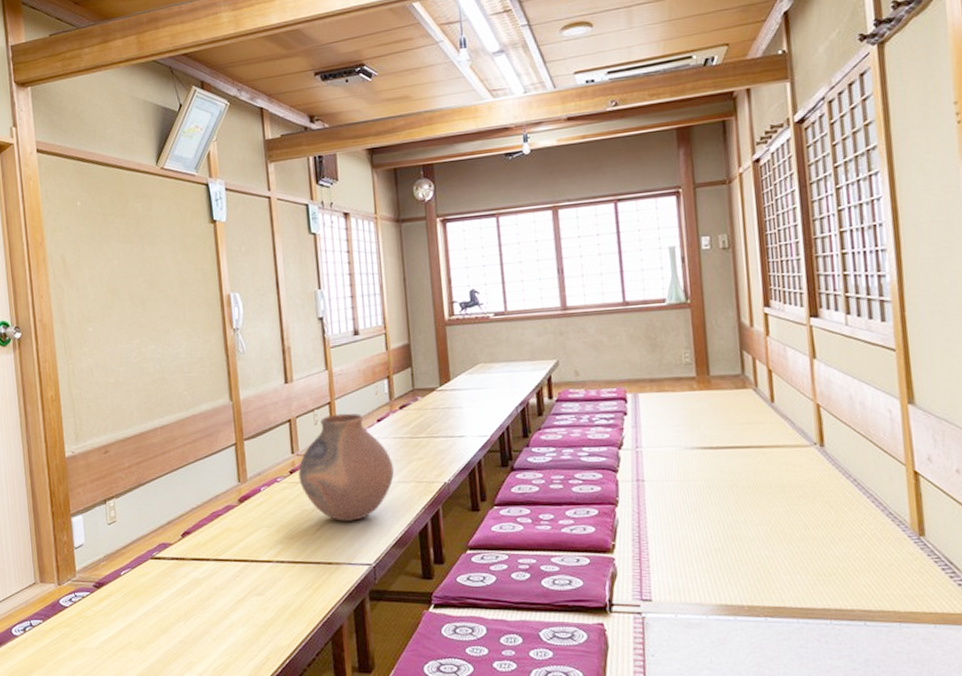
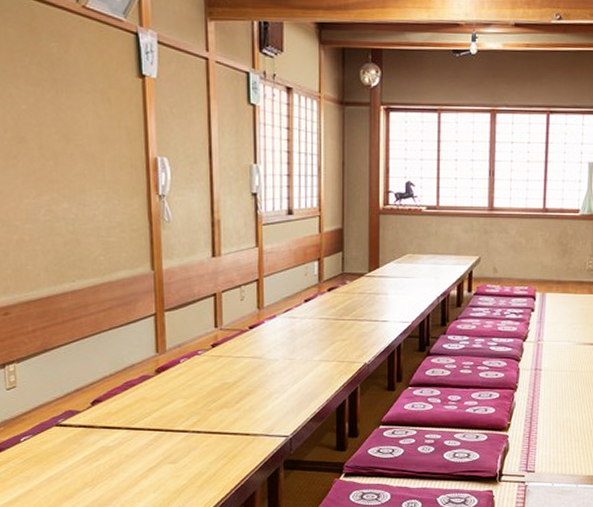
vase: present [298,413,395,522] -> none [221,291,318,395]

